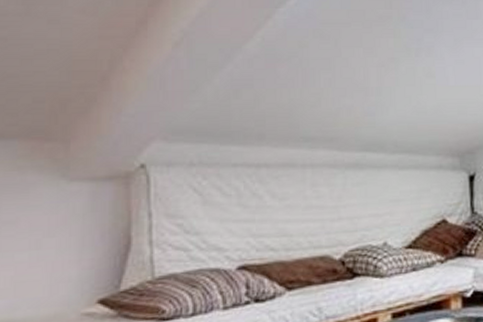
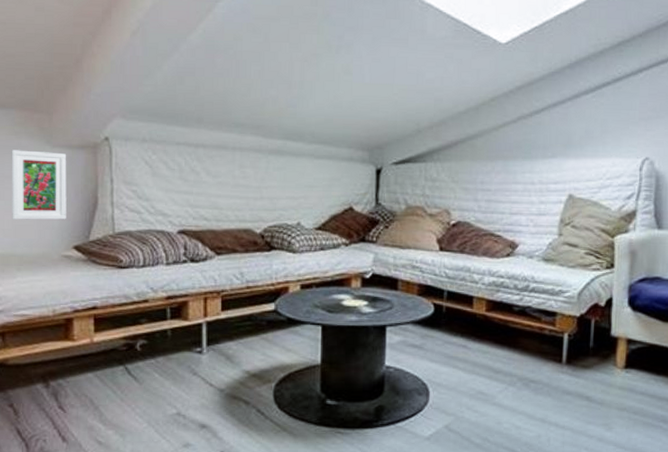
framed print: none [10,187,89,276] -> present [11,150,67,220]

